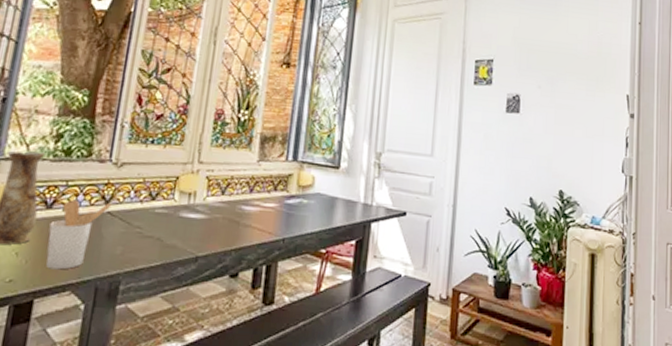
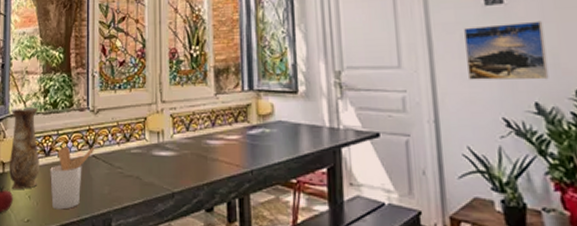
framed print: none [485,129,545,180] -> present [464,20,549,80]

